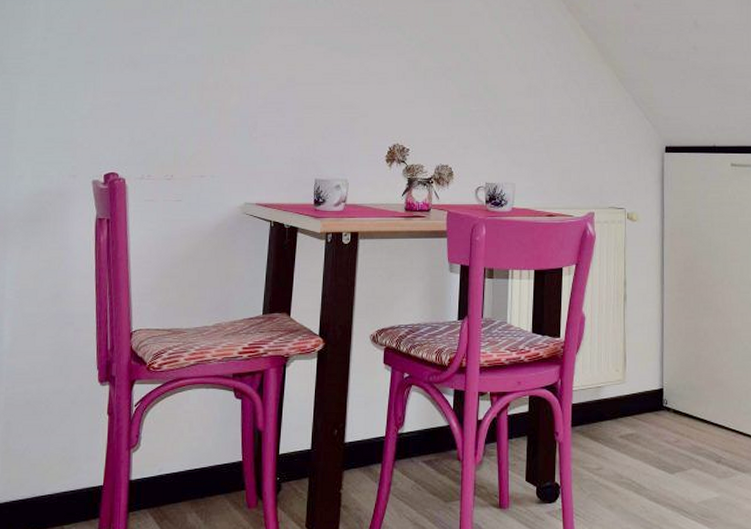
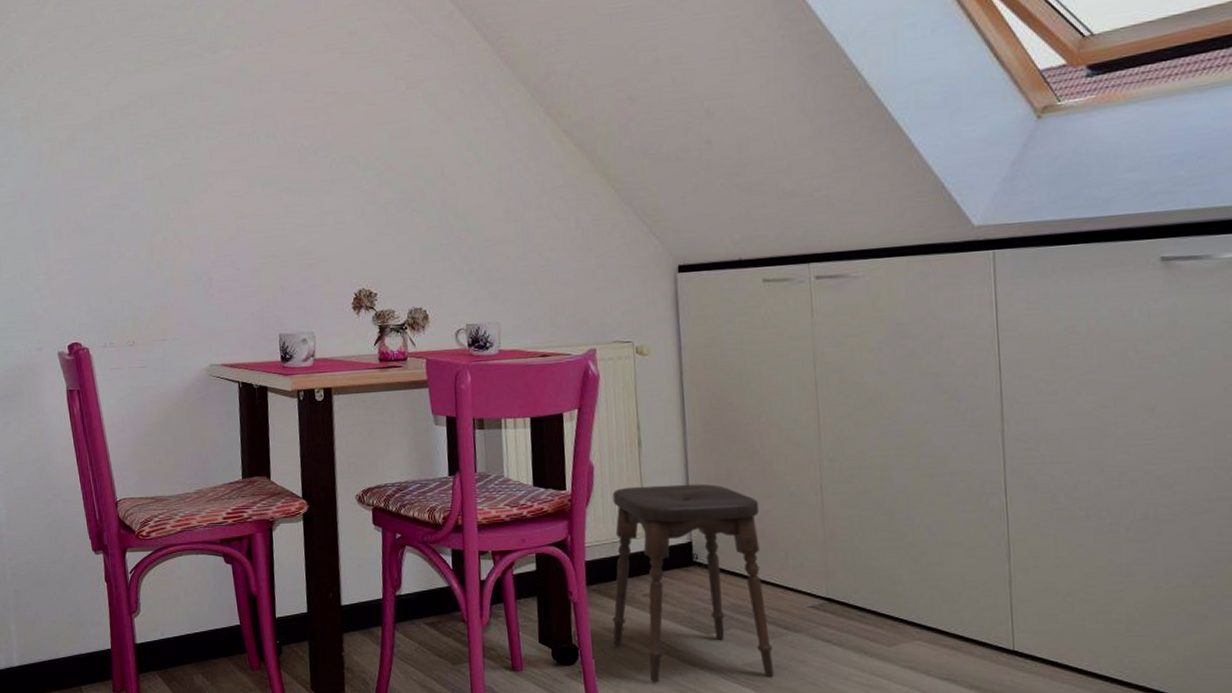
stool: none [591,336,725,520] -> present [612,483,773,684]

